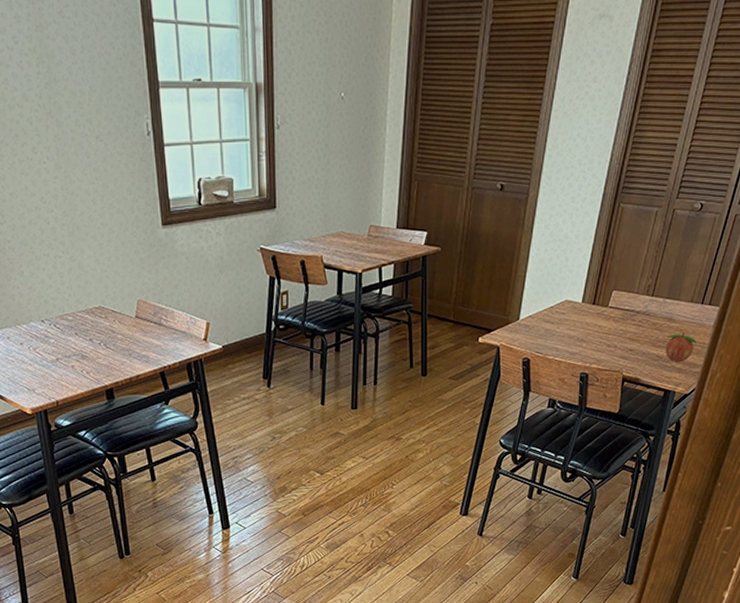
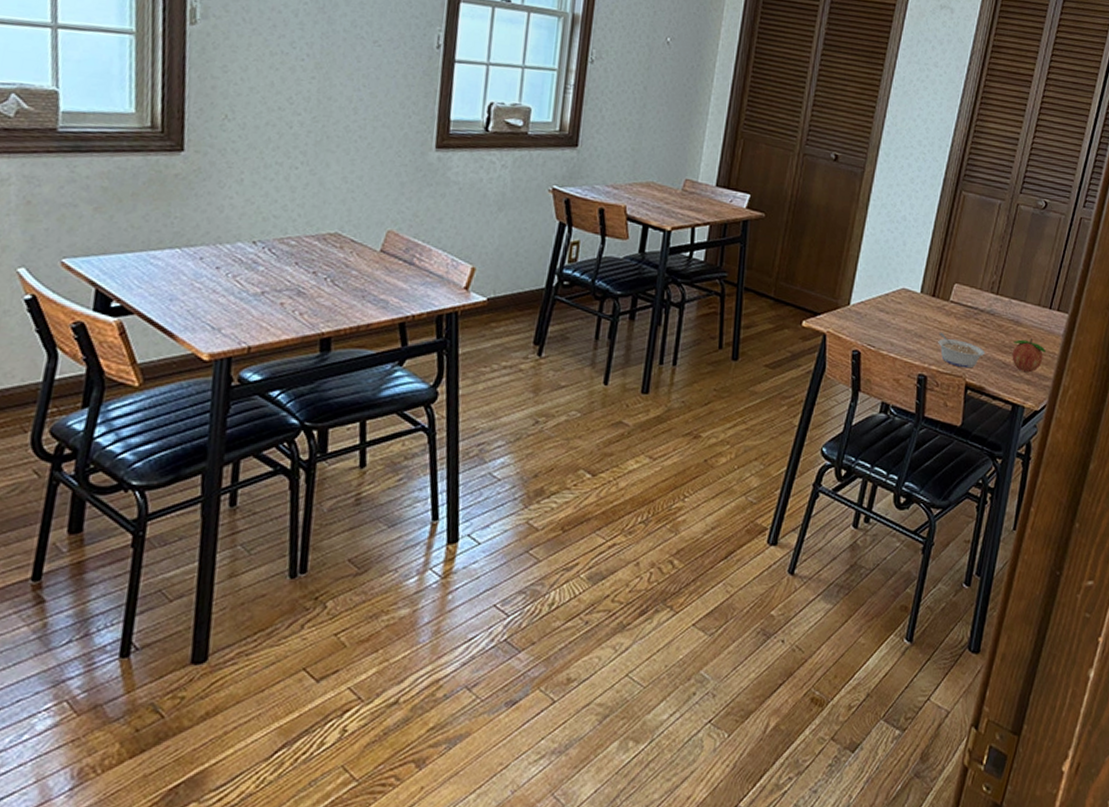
legume: none [598,335,641,364] -> present [938,332,985,369]

